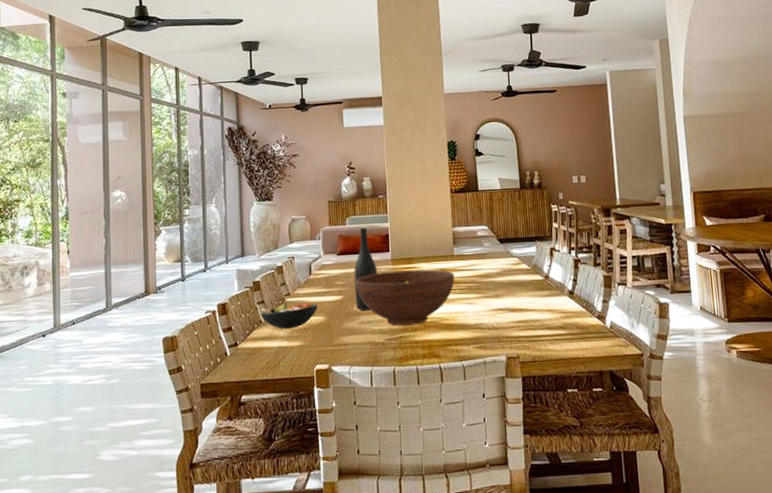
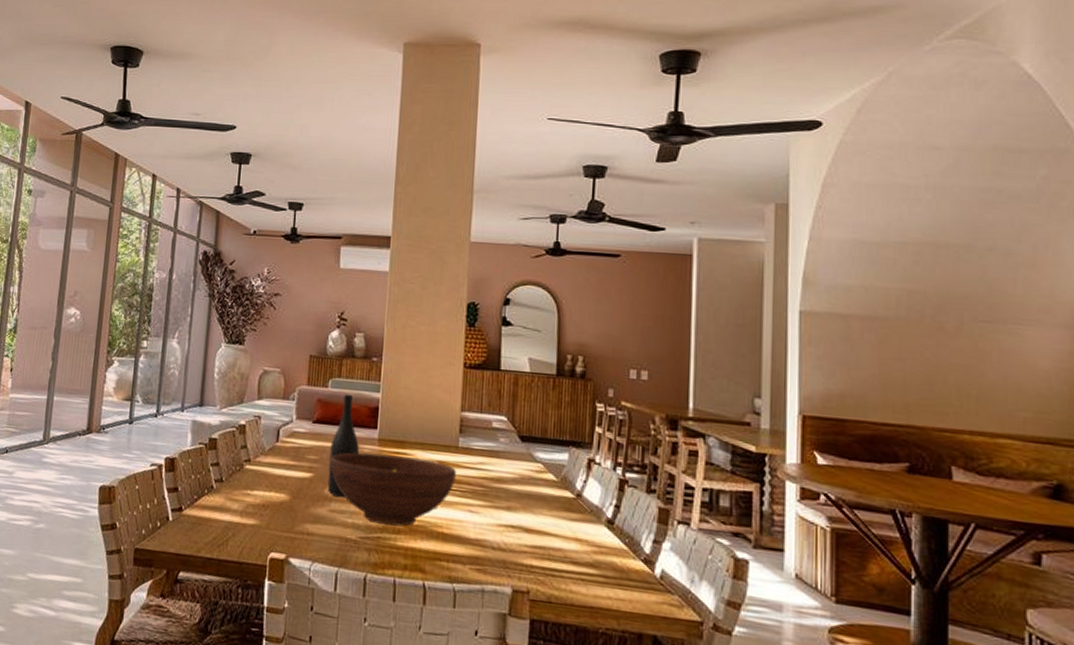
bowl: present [261,302,318,329] -> none [213,468,282,503]

